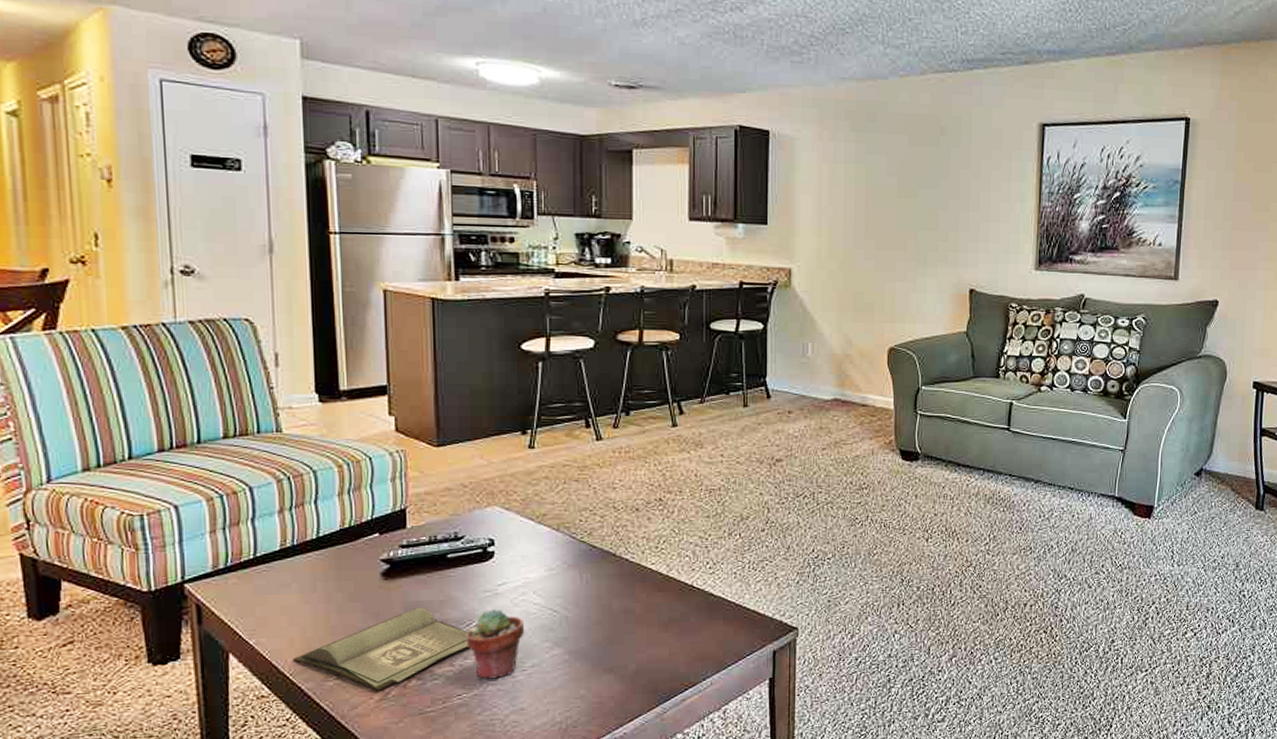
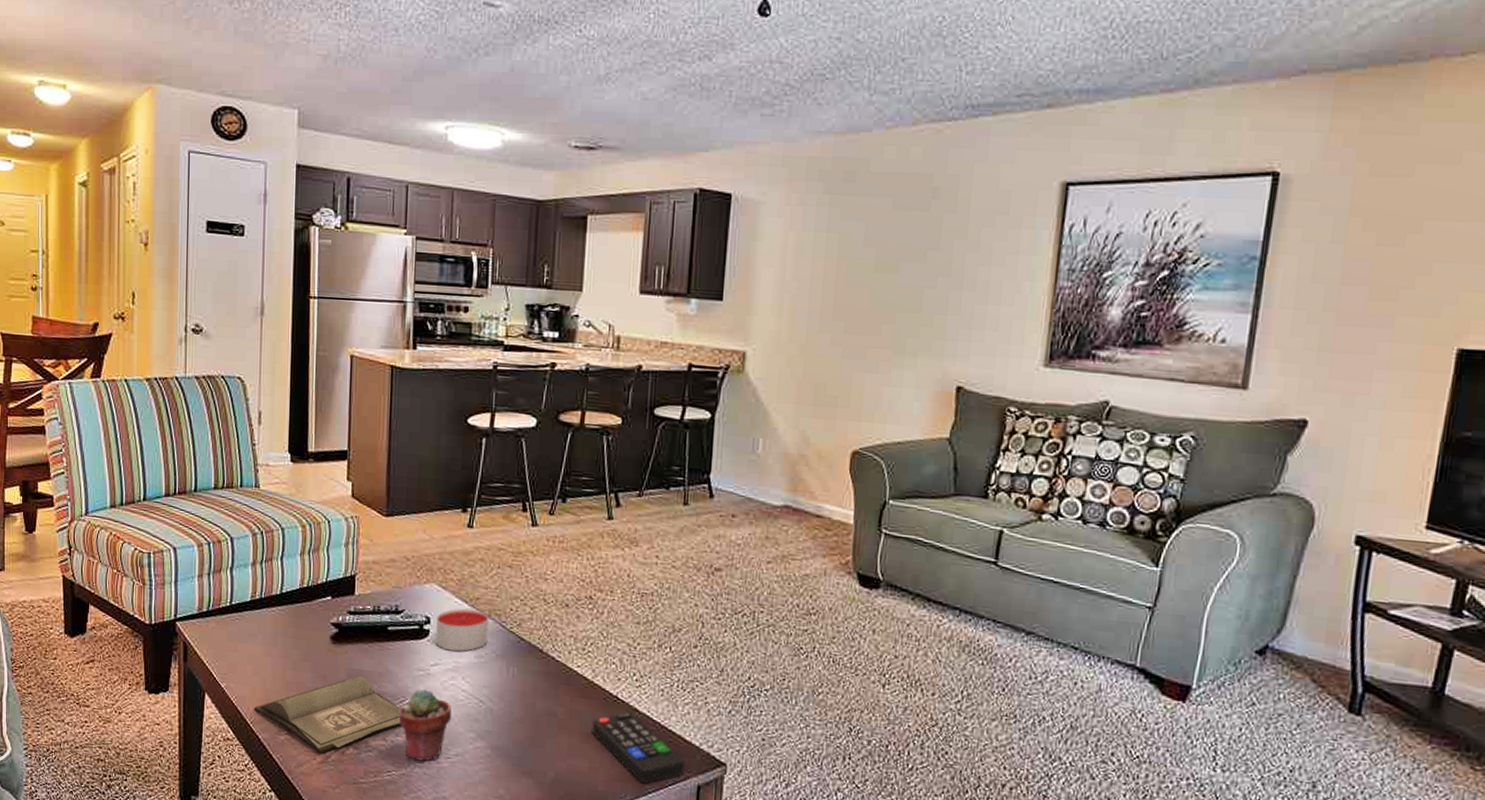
candle: none [501,525,558,568] -> present [436,608,489,652]
remote control: none [670,597,760,658] -> present [592,712,685,784]

